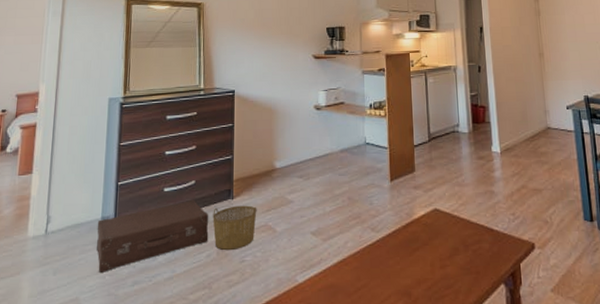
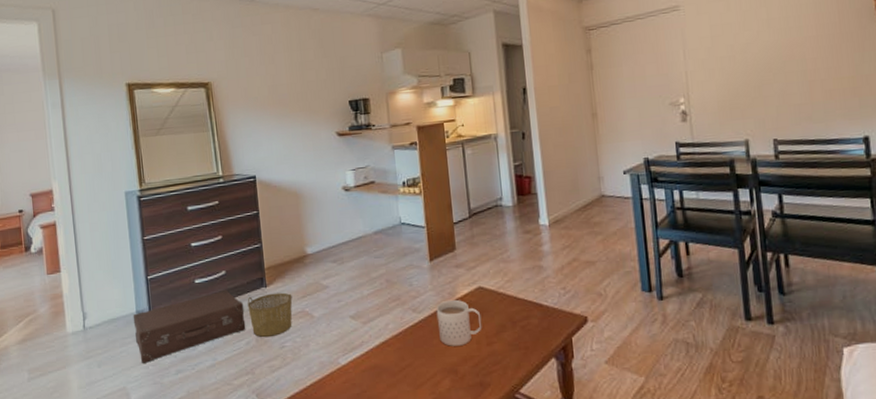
mug: none [393,220,437,268] -> present [436,299,482,346]

